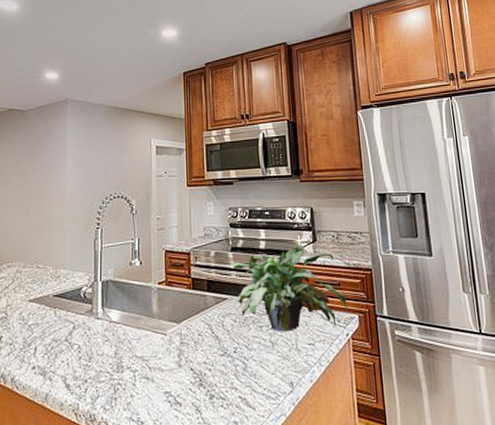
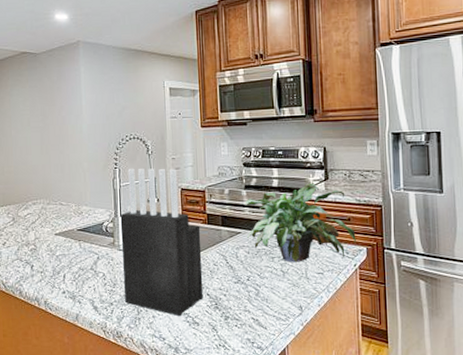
knife block: none [100,228,187,396] -> present [120,168,204,317]

